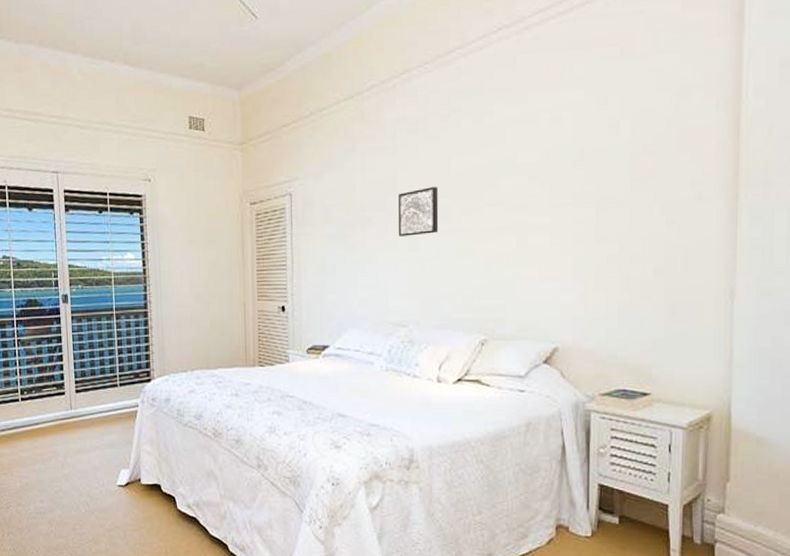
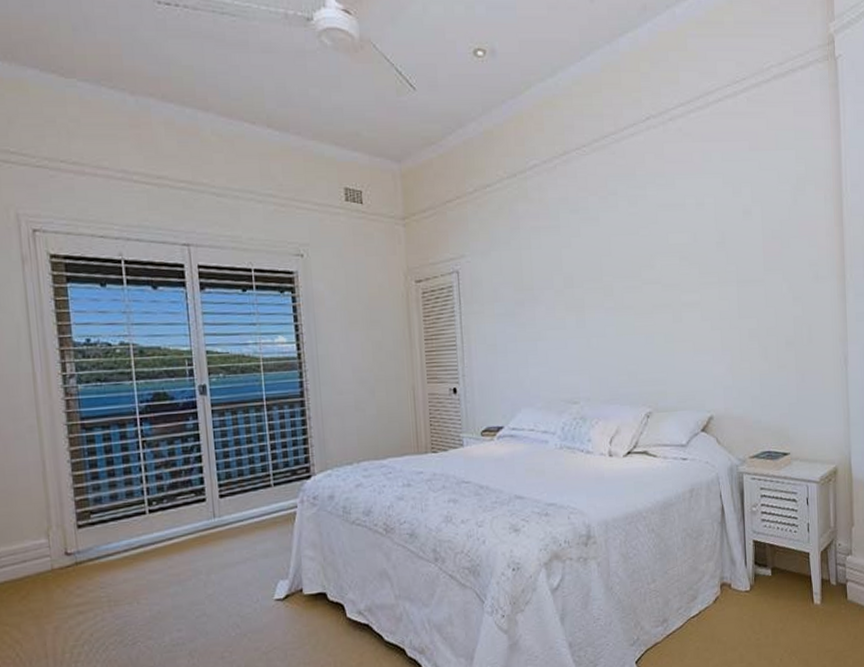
wall art: present [398,186,439,237] -> none [564,265,603,314]

